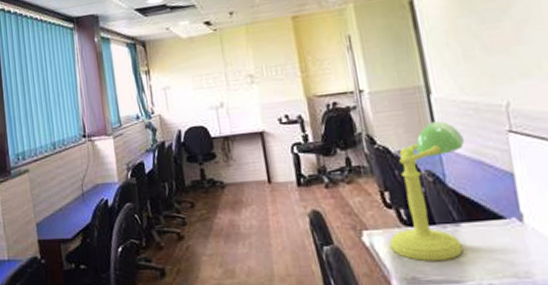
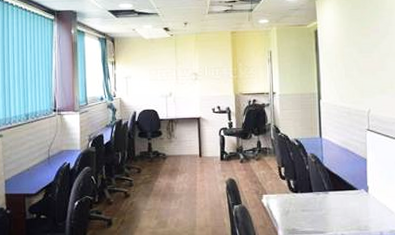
desk lamp: present [389,121,465,262] -> none [280,119,339,218]

